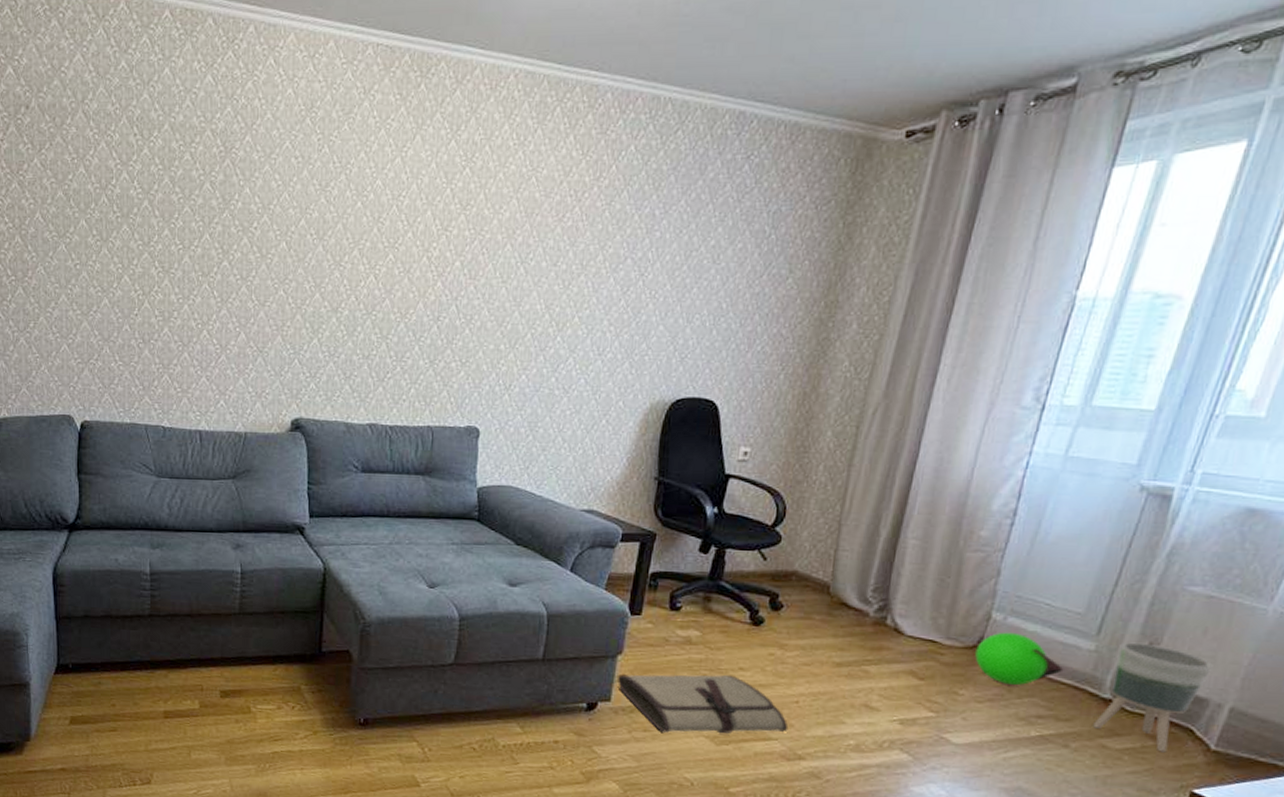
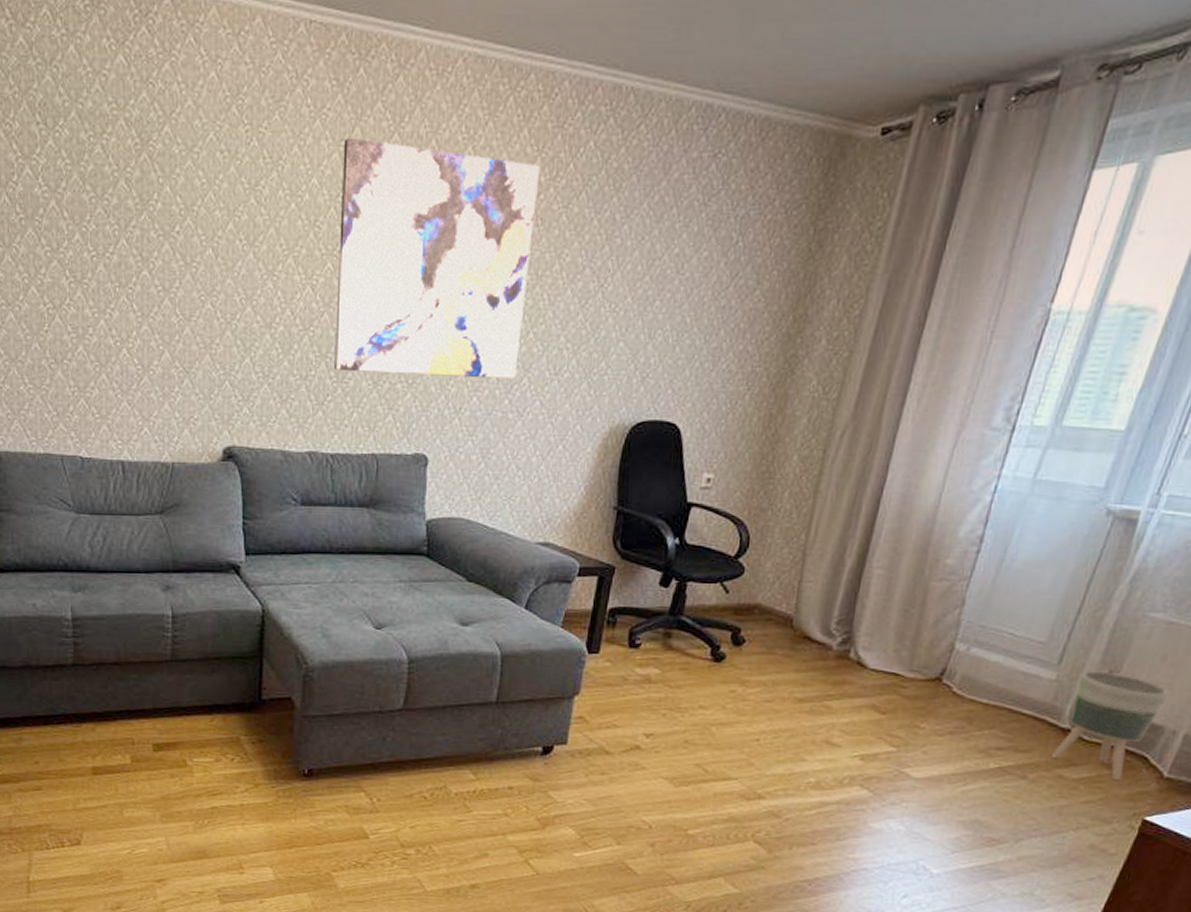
wall art: none [394,144,586,358] -> present [335,137,541,379]
tool roll: present [618,674,789,734] -> none [574,713,749,775]
ball: present [975,632,1064,685] -> none [937,663,1025,717]

